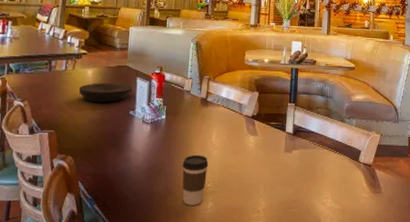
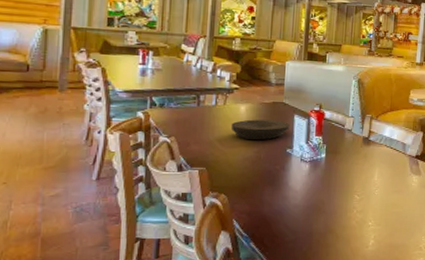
coffee cup: present [182,155,209,205] -> none [343,194,370,243]

